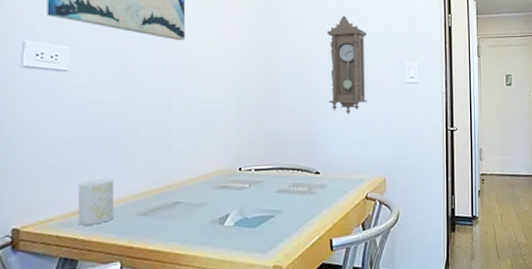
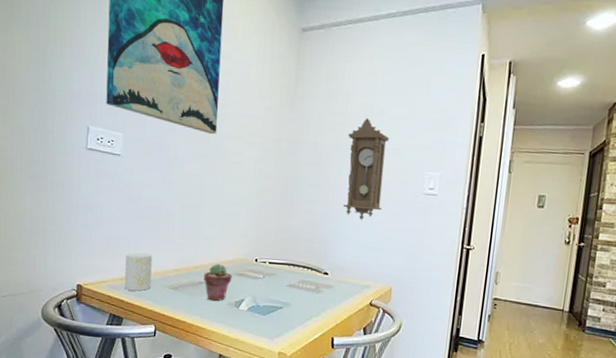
potted succulent: none [180,178,214,221] -> present [204,263,233,301]

